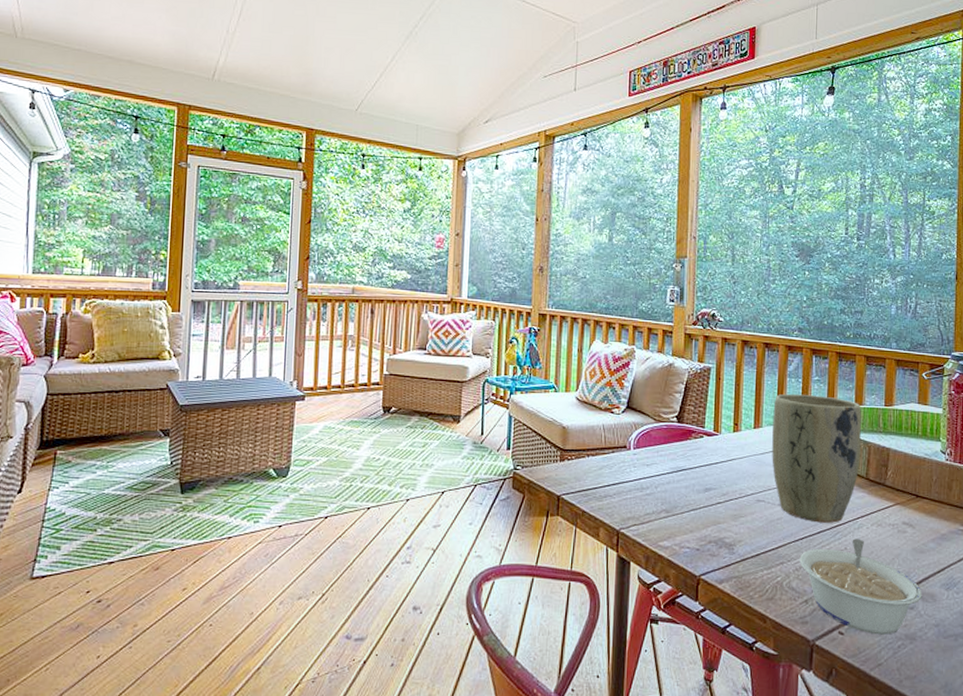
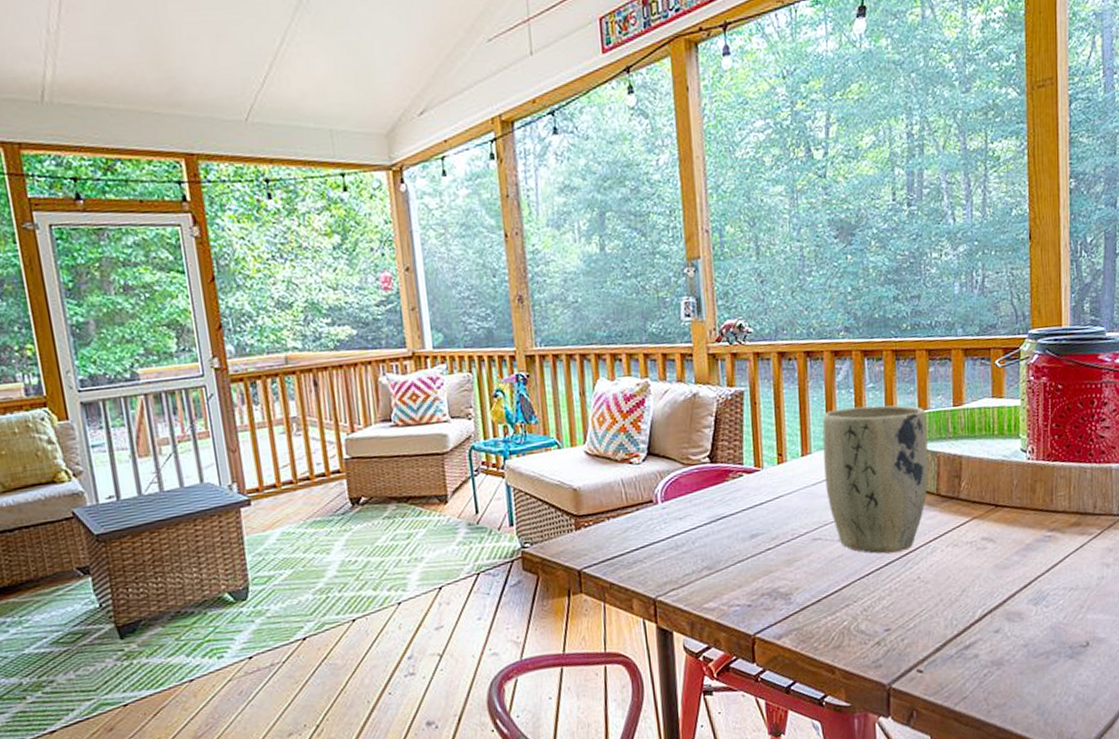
legume: present [799,538,922,635] -> none [867,564,1008,667]

